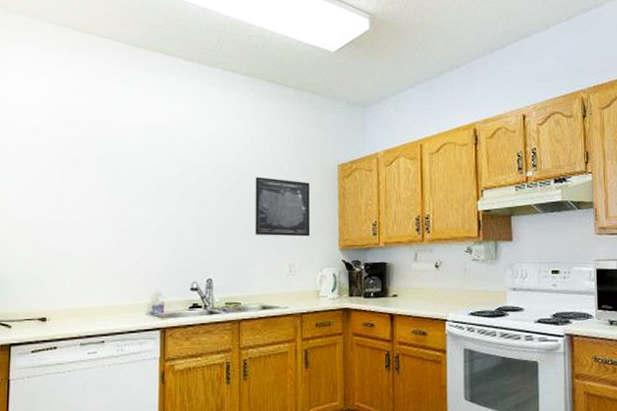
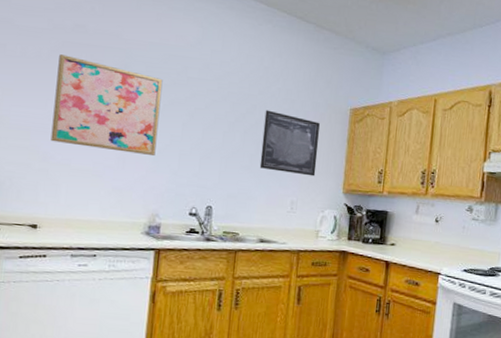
wall art: none [53,150,155,236] -> present [50,54,163,156]

